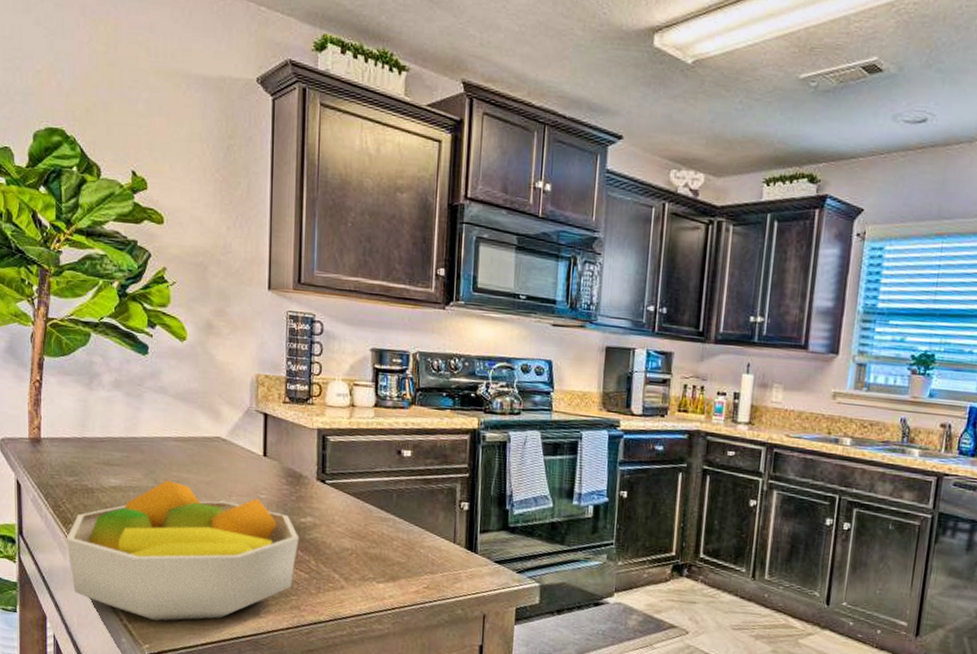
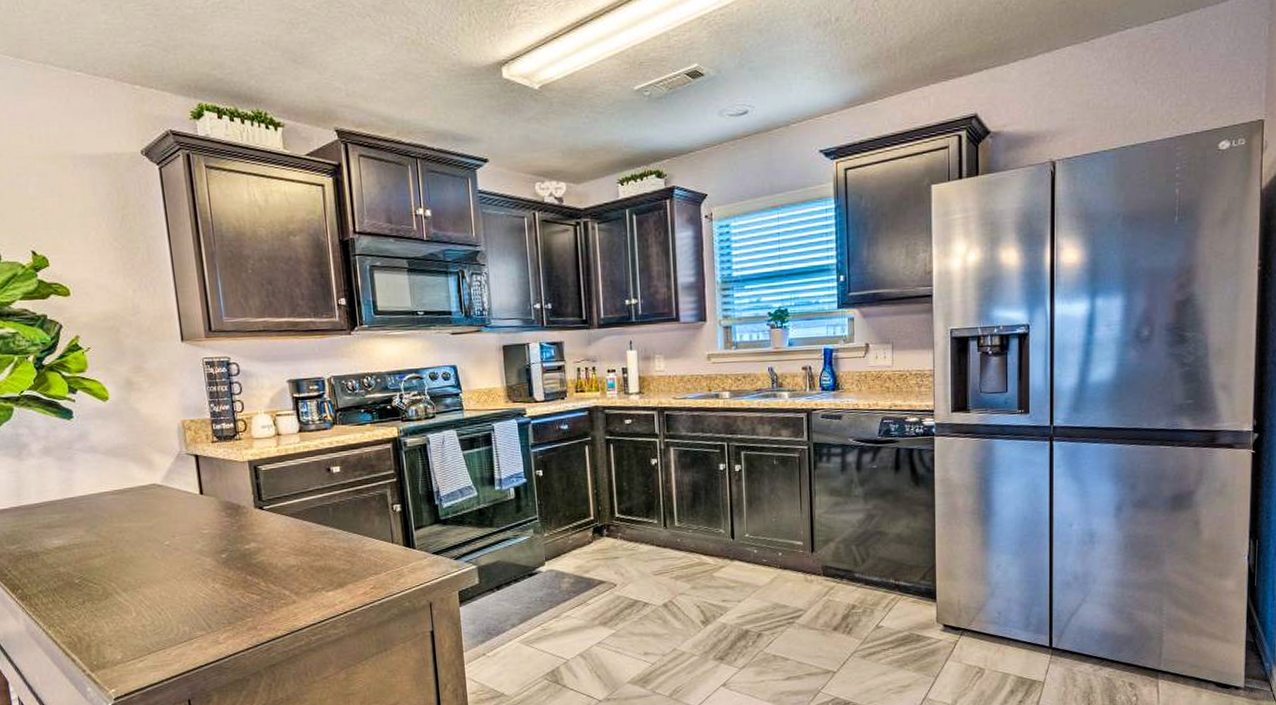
fruit bowl: present [66,480,299,621] -> none [17,532,247,665]

